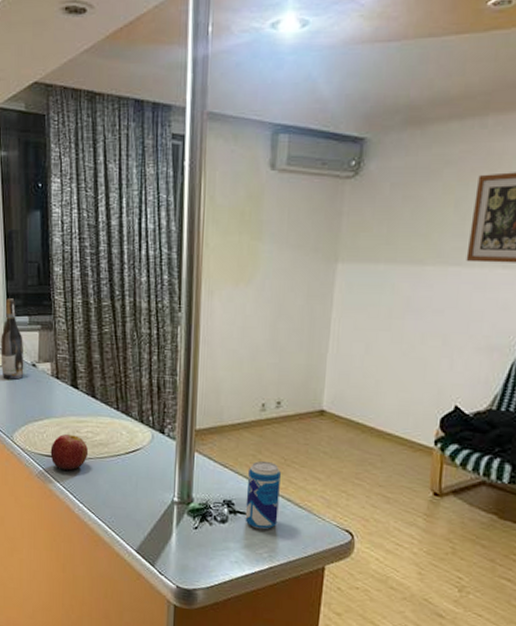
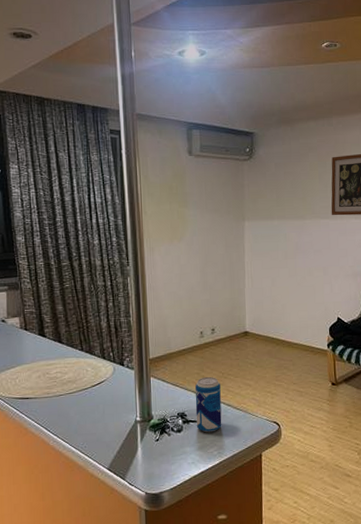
apple: present [50,434,89,471] -> none [23,377,59,409]

